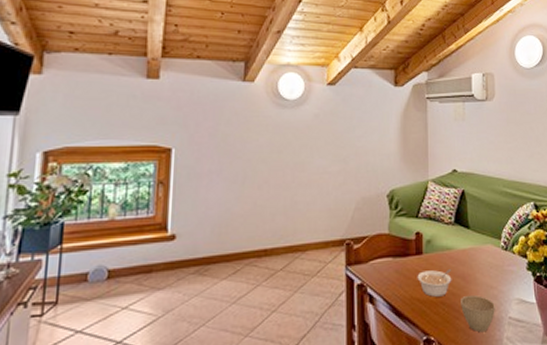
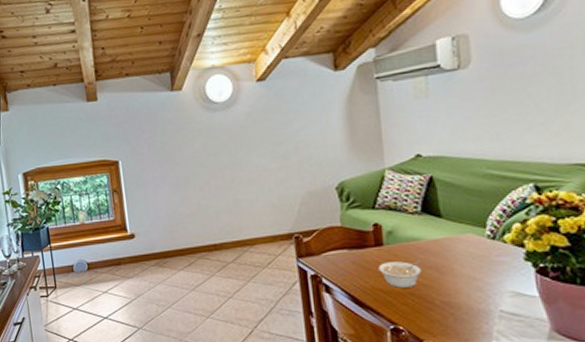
cup: present [461,294,495,333] -> none [434,286,481,325]

